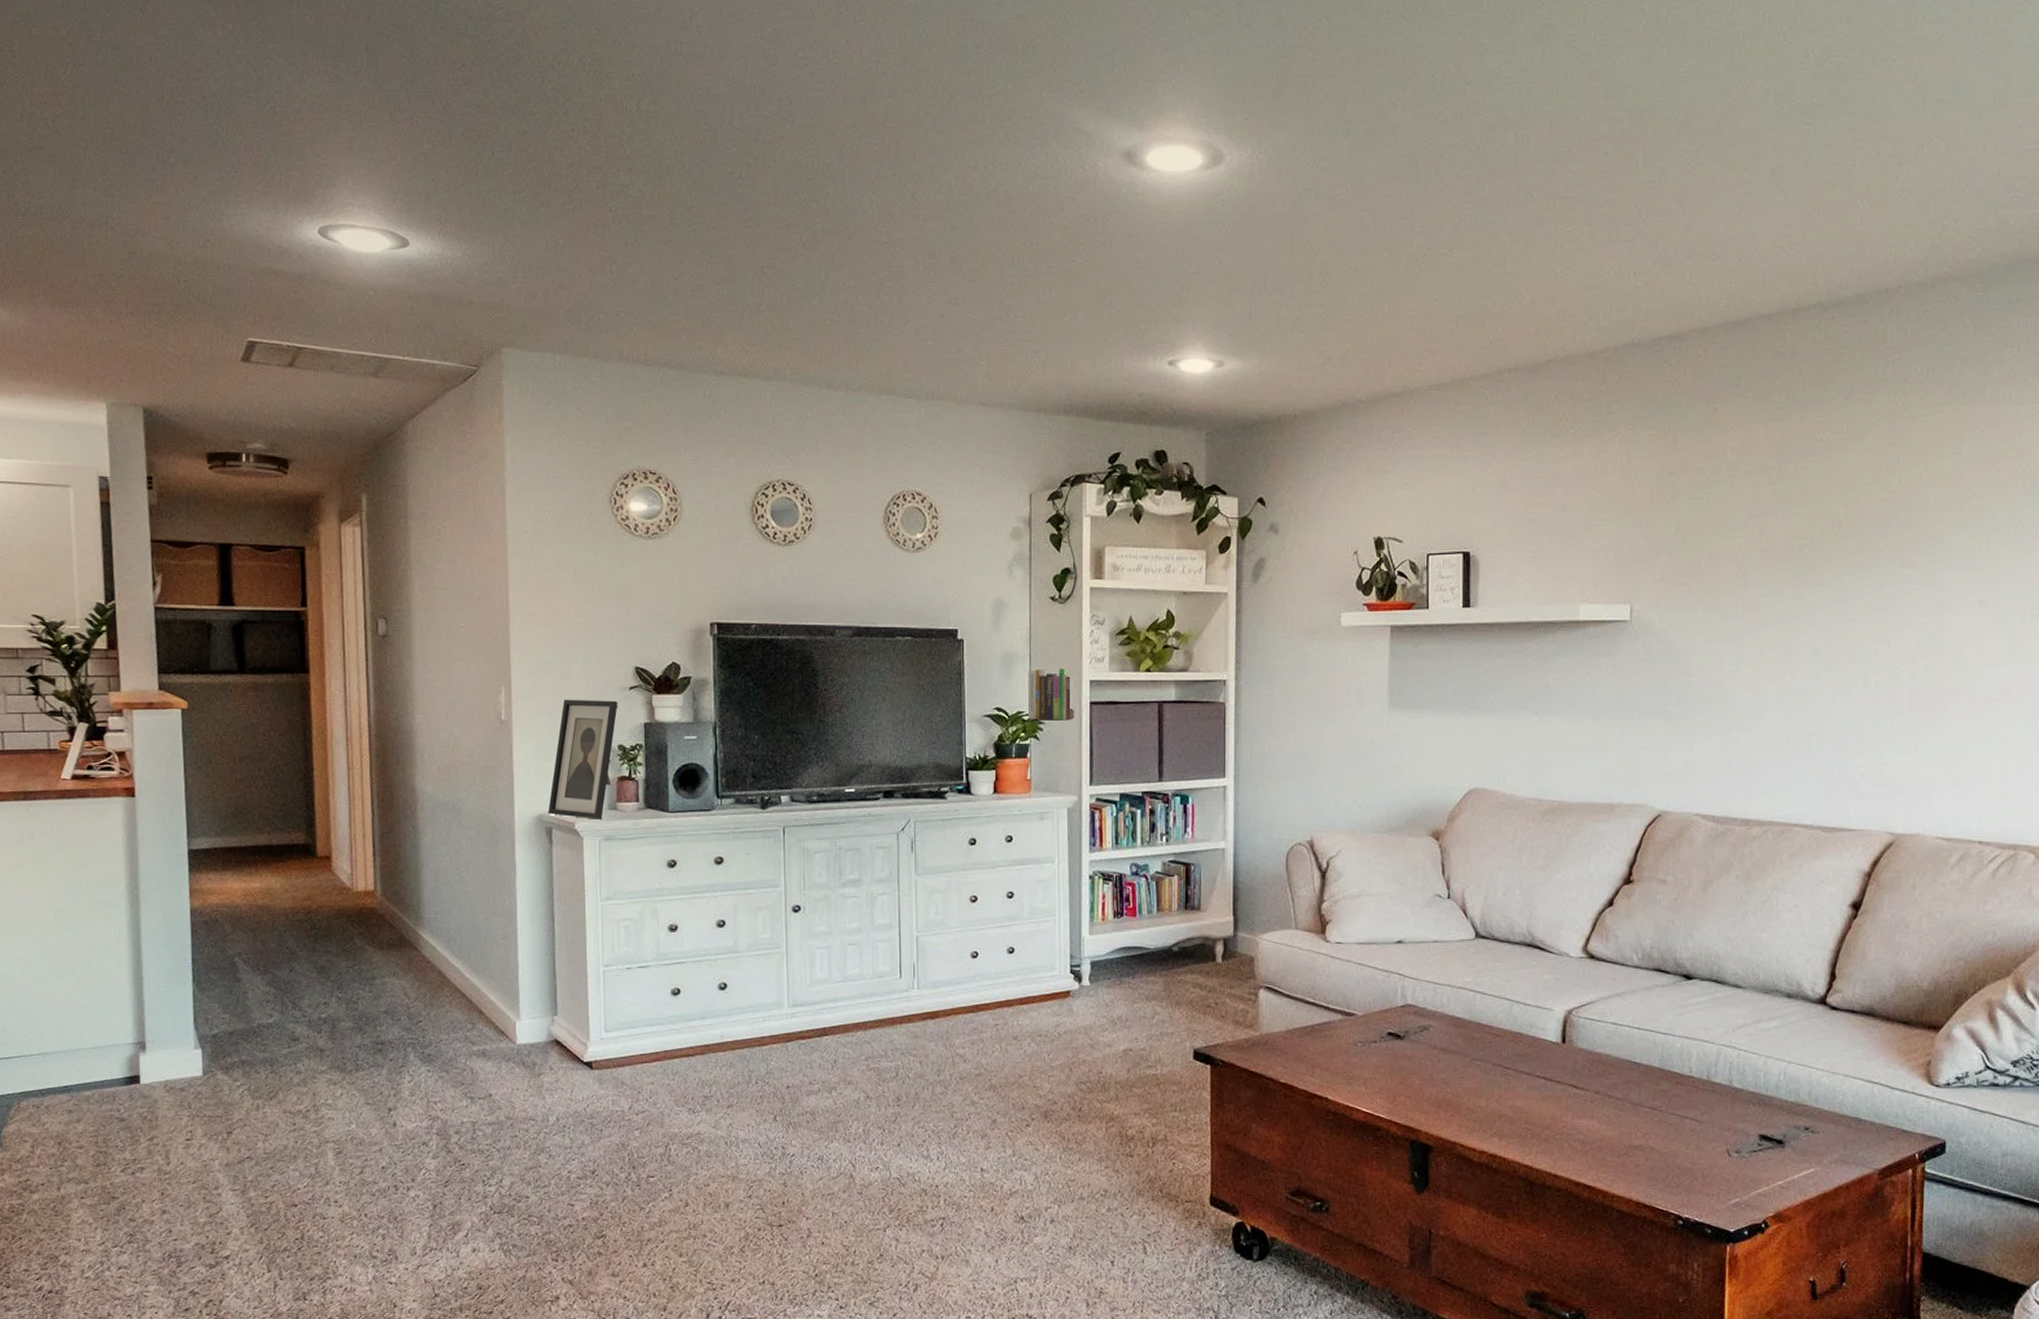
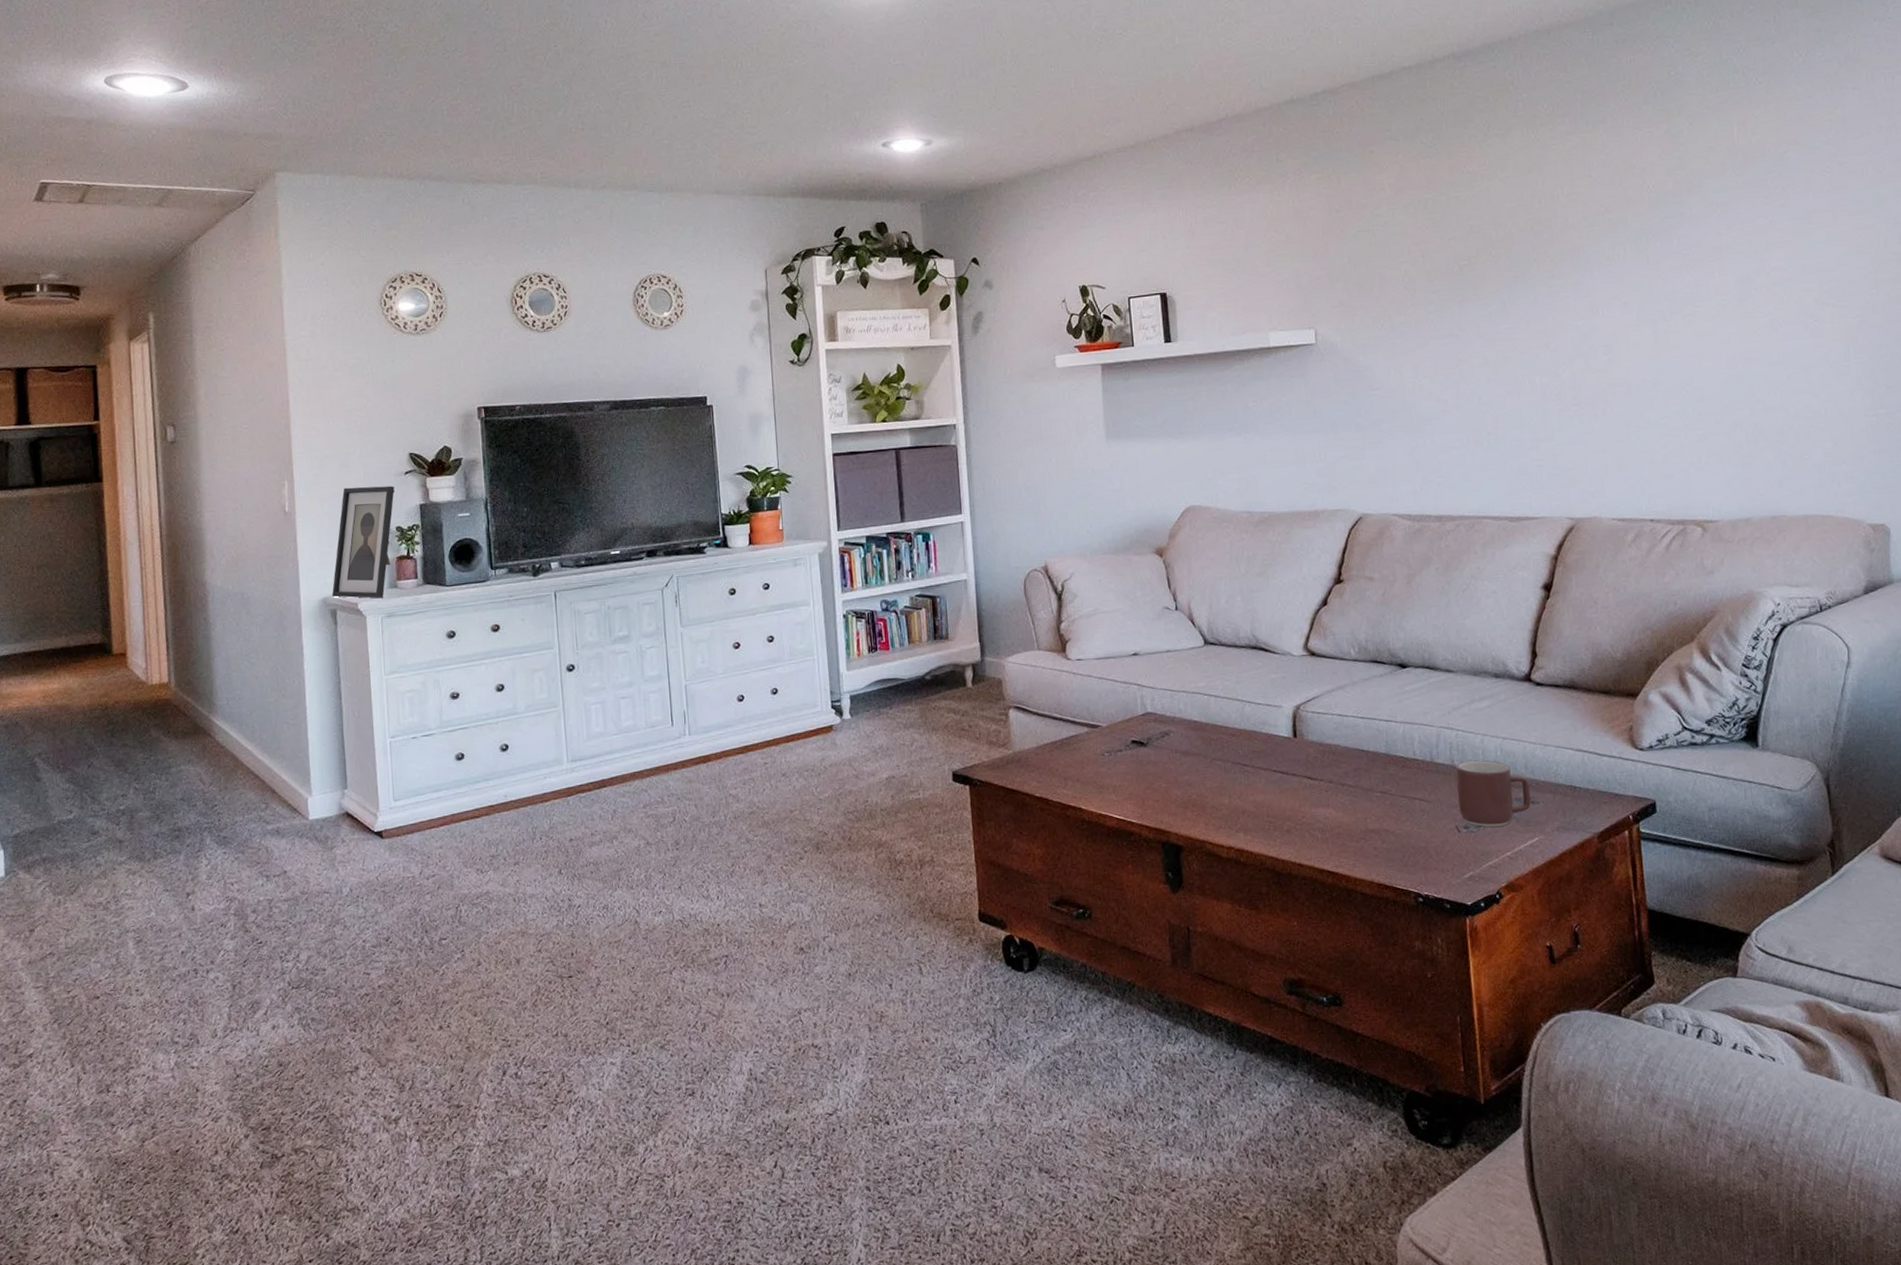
books: present [1028,668,1075,721] -> none [774,425,820,475]
mug: none [1731,1082,1811,1155] -> present [1455,760,1531,828]

